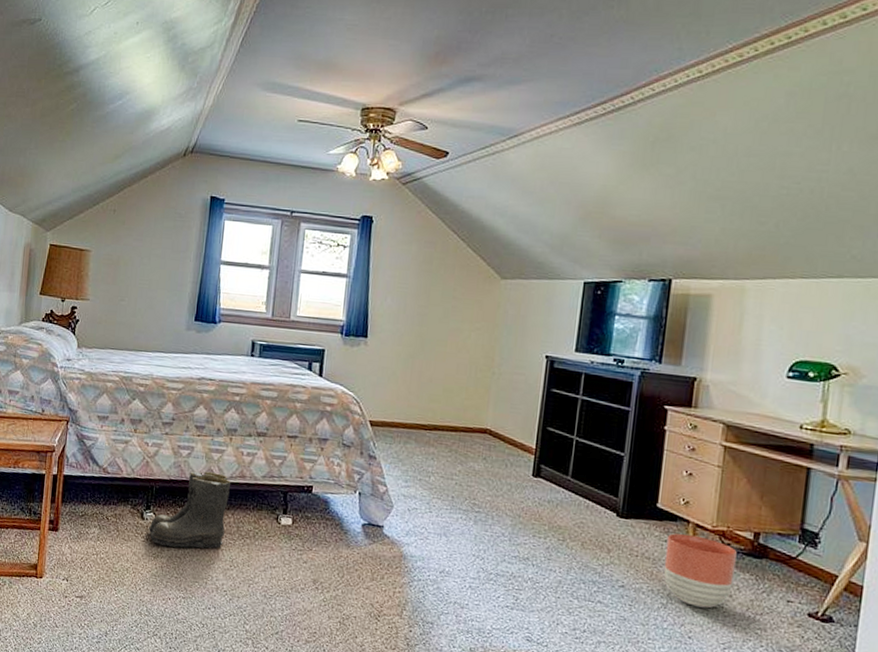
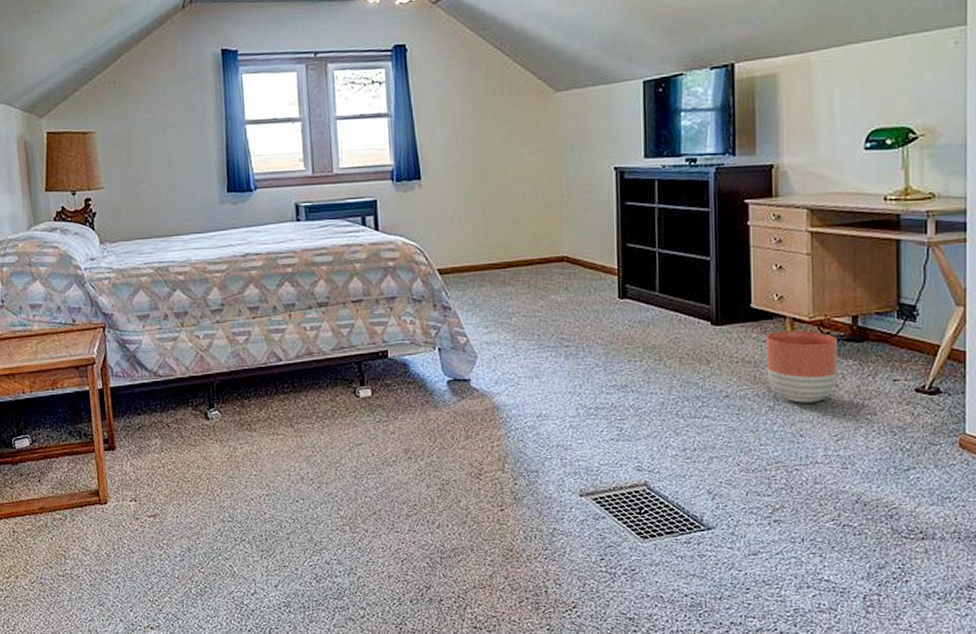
boots: present [148,471,230,549] -> none [215,355,301,445]

